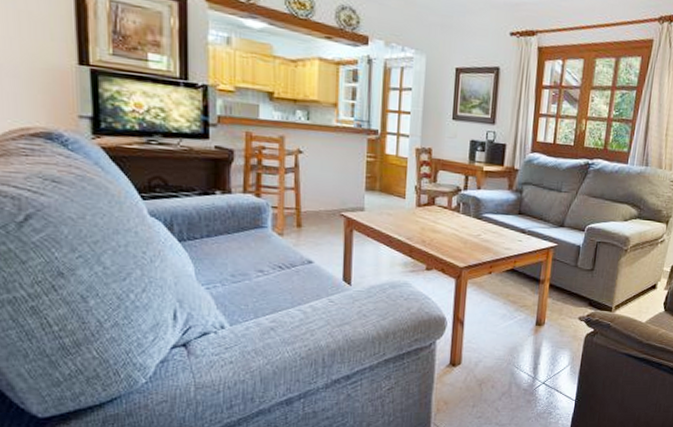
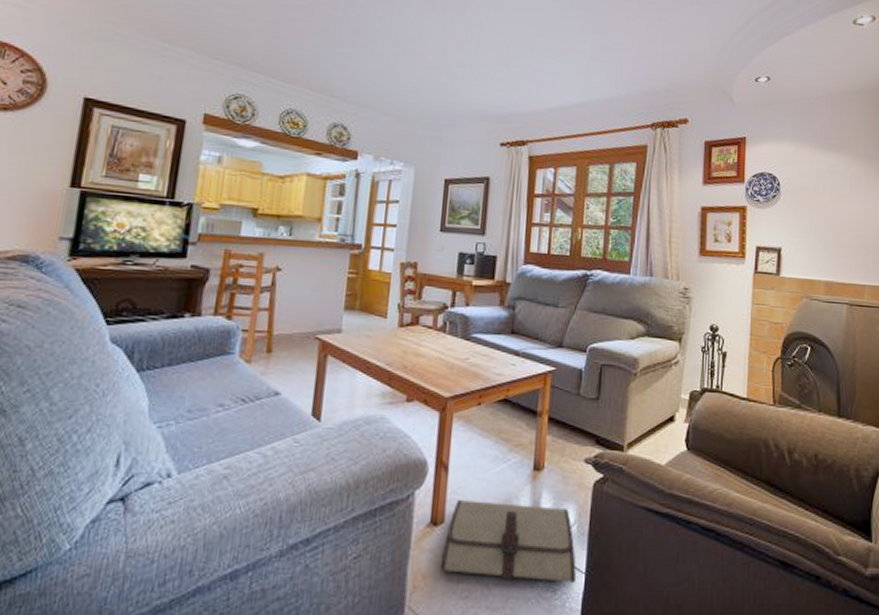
tool roll: none [458,346,569,408] -> present [439,499,576,584]

